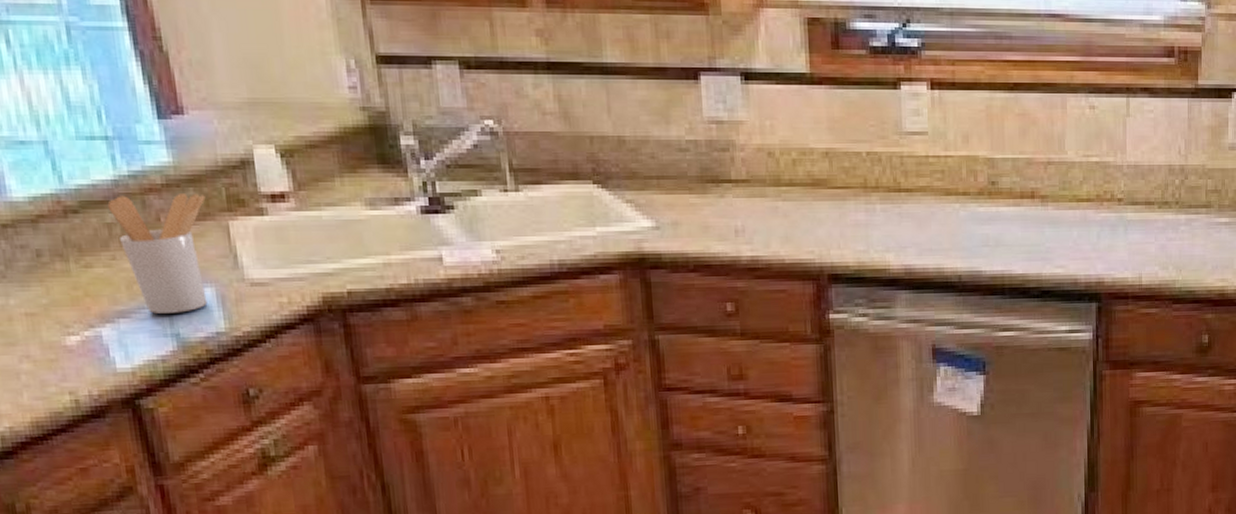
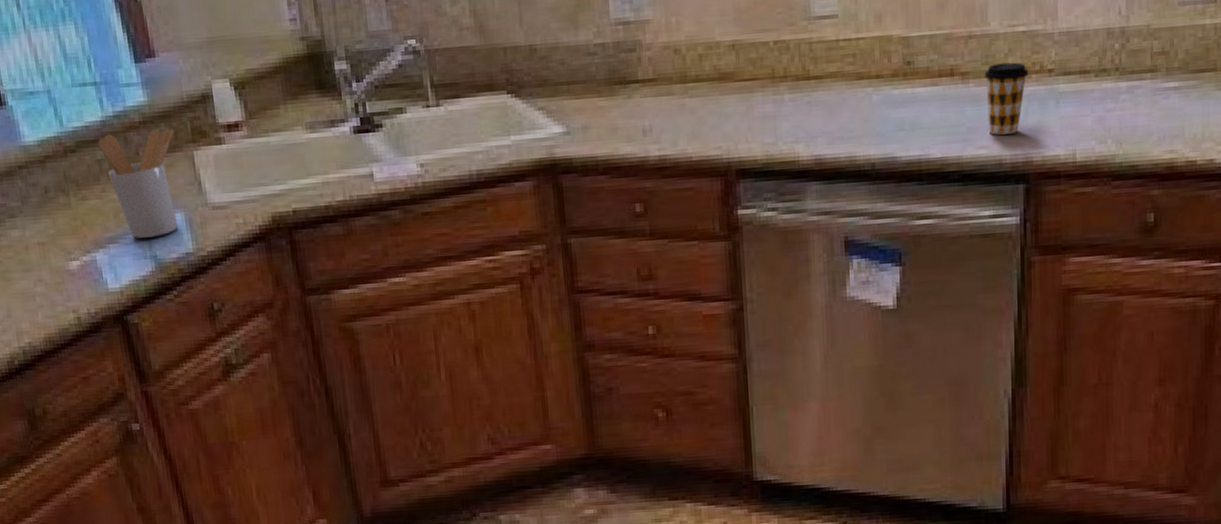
coffee cup: none [1061,189,1101,256] -> present [984,62,1029,135]

